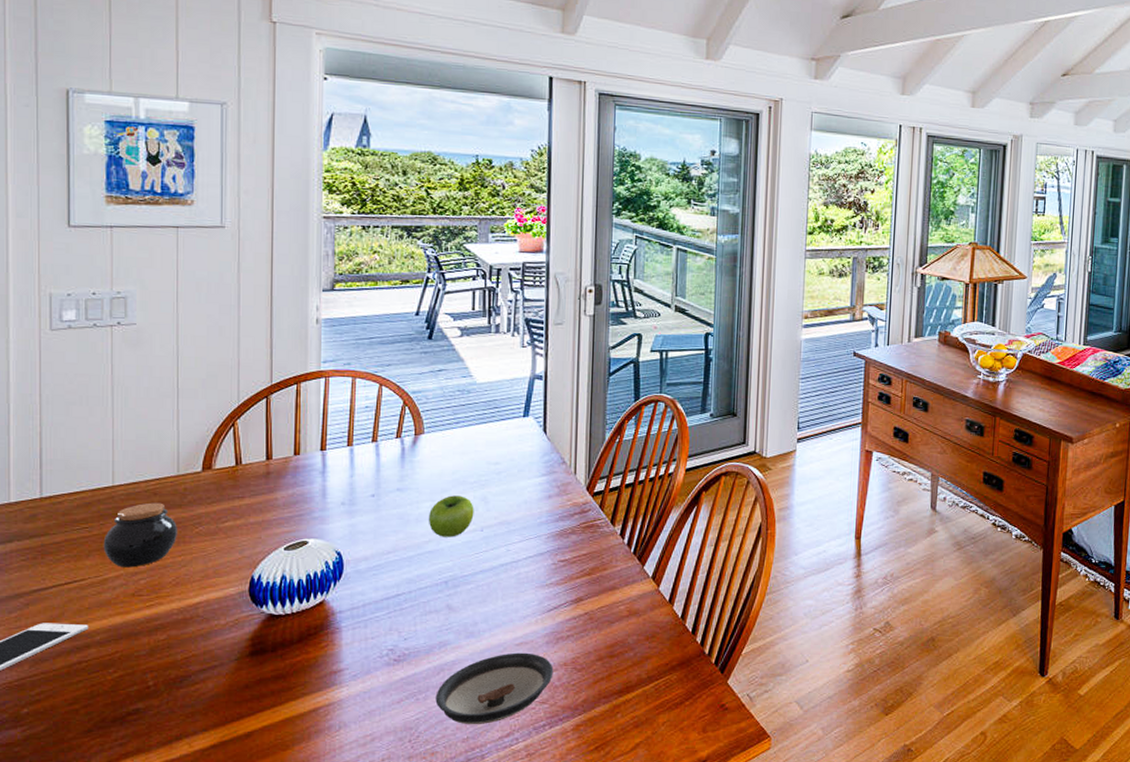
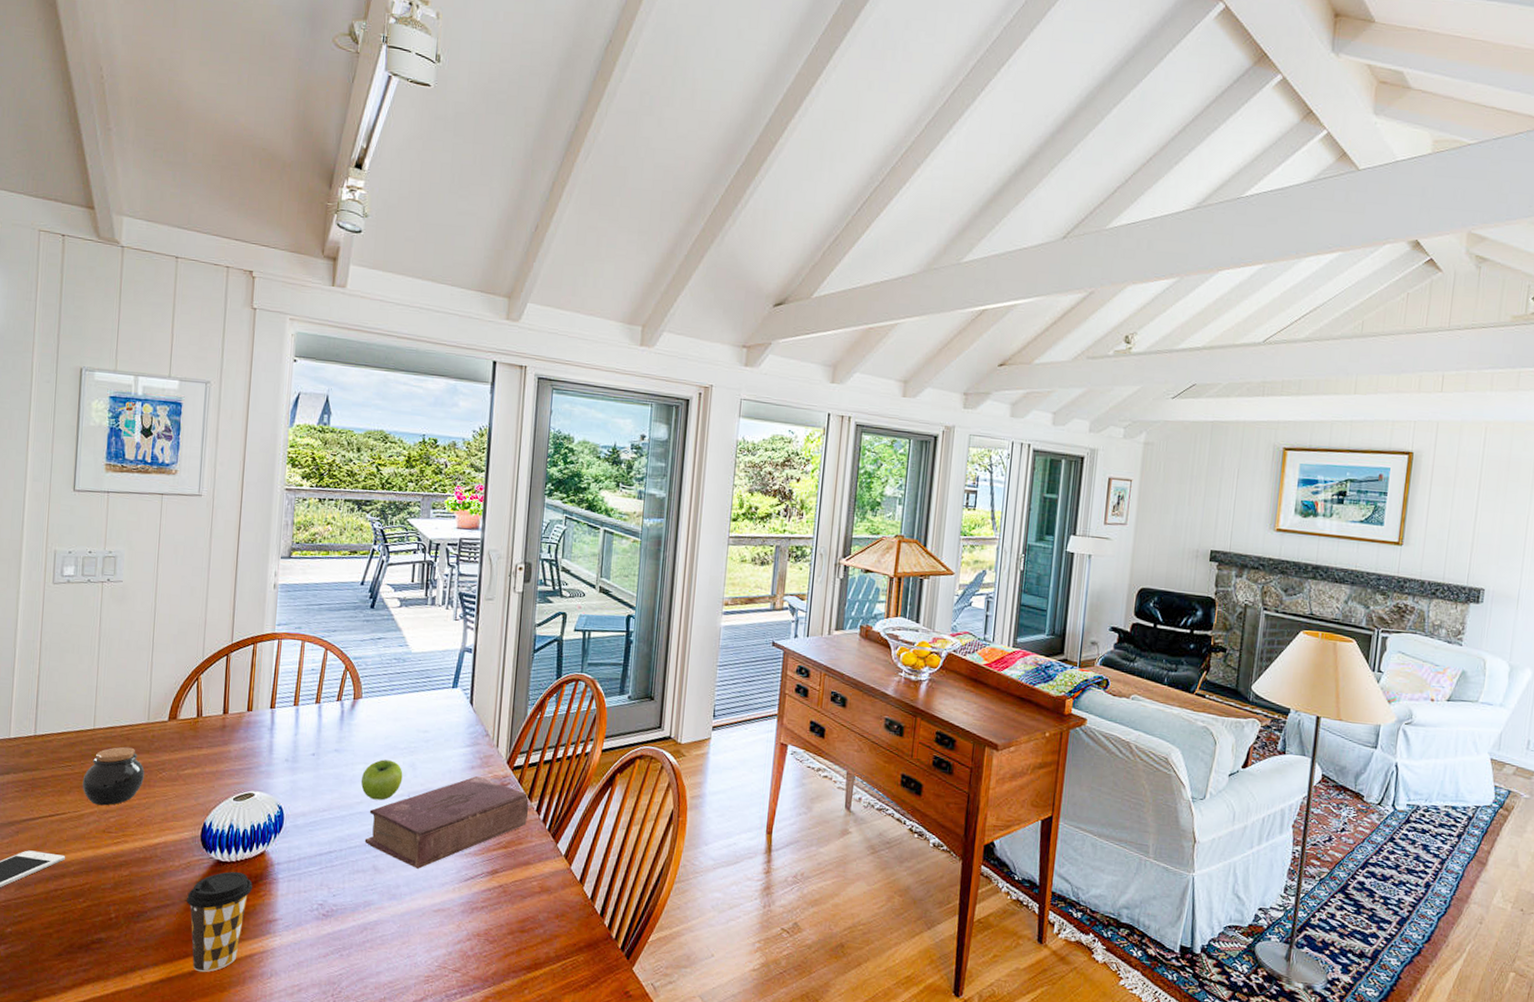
coffee cup: none [237,624,312,732] -> present [187,871,252,972]
saucer: present [435,652,554,725] -> none [357,918,467,987]
book: none [436,505,612,604] -> present [364,776,529,869]

